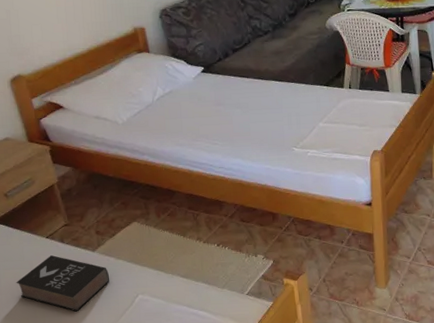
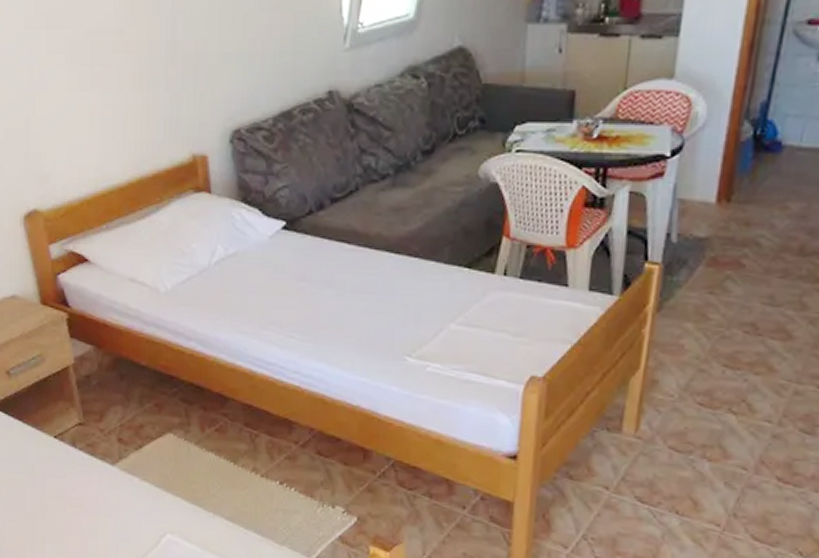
book: present [16,255,110,312] -> none [13,462,131,543]

